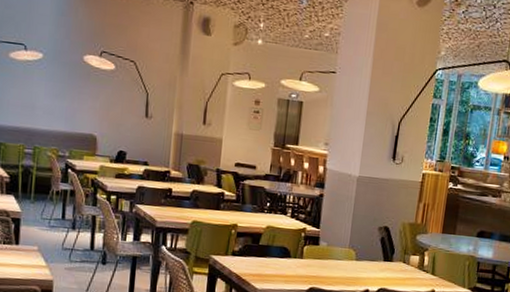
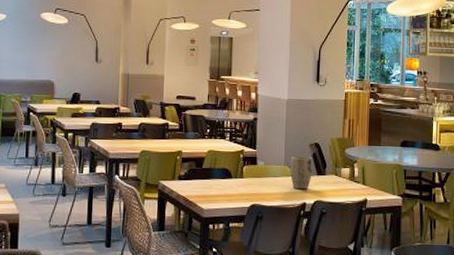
plant pot: none [354,238,381,276] -> present [290,156,313,190]

